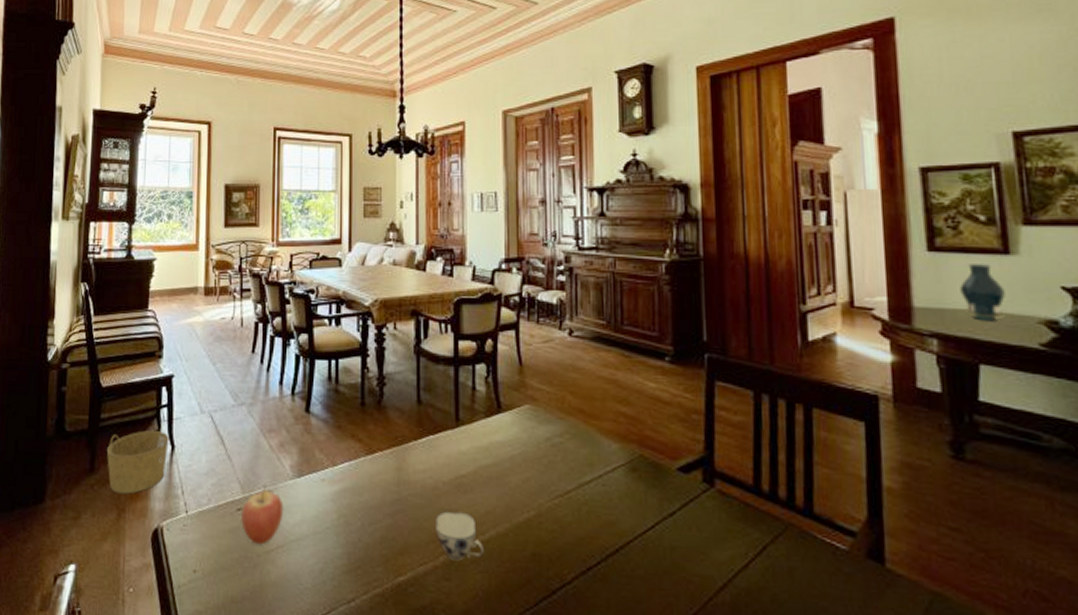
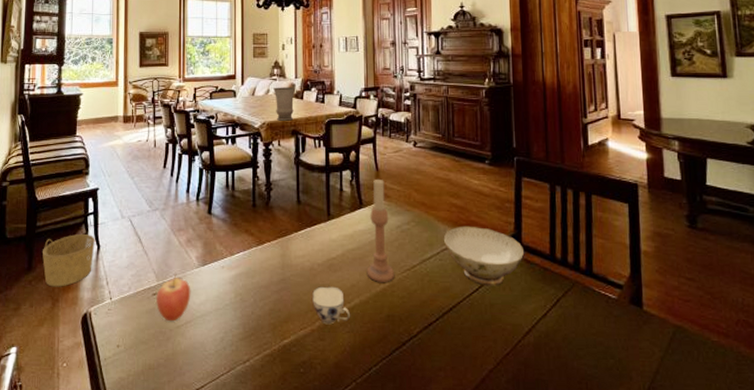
vase: none [388,255,417,298] -> present [273,87,296,121]
candlestick: none [506,376,542,511] -> present [366,178,394,282]
ceramic bowl: none [607,441,717,524] -> present [443,226,524,286]
vase: present [960,264,1006,322] -> none [693,85,724,127]

